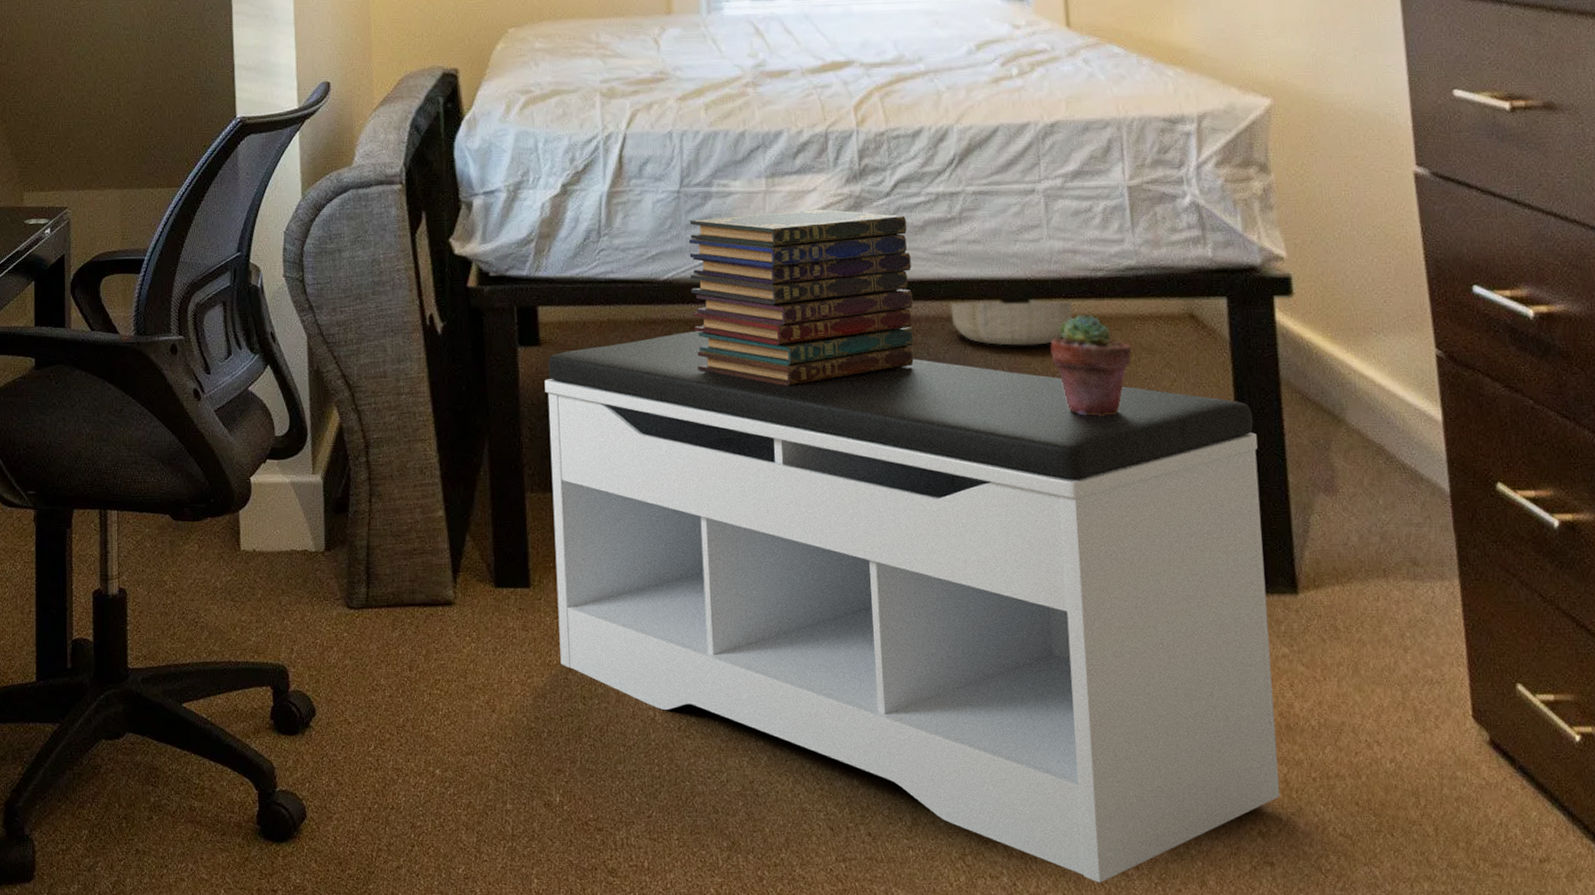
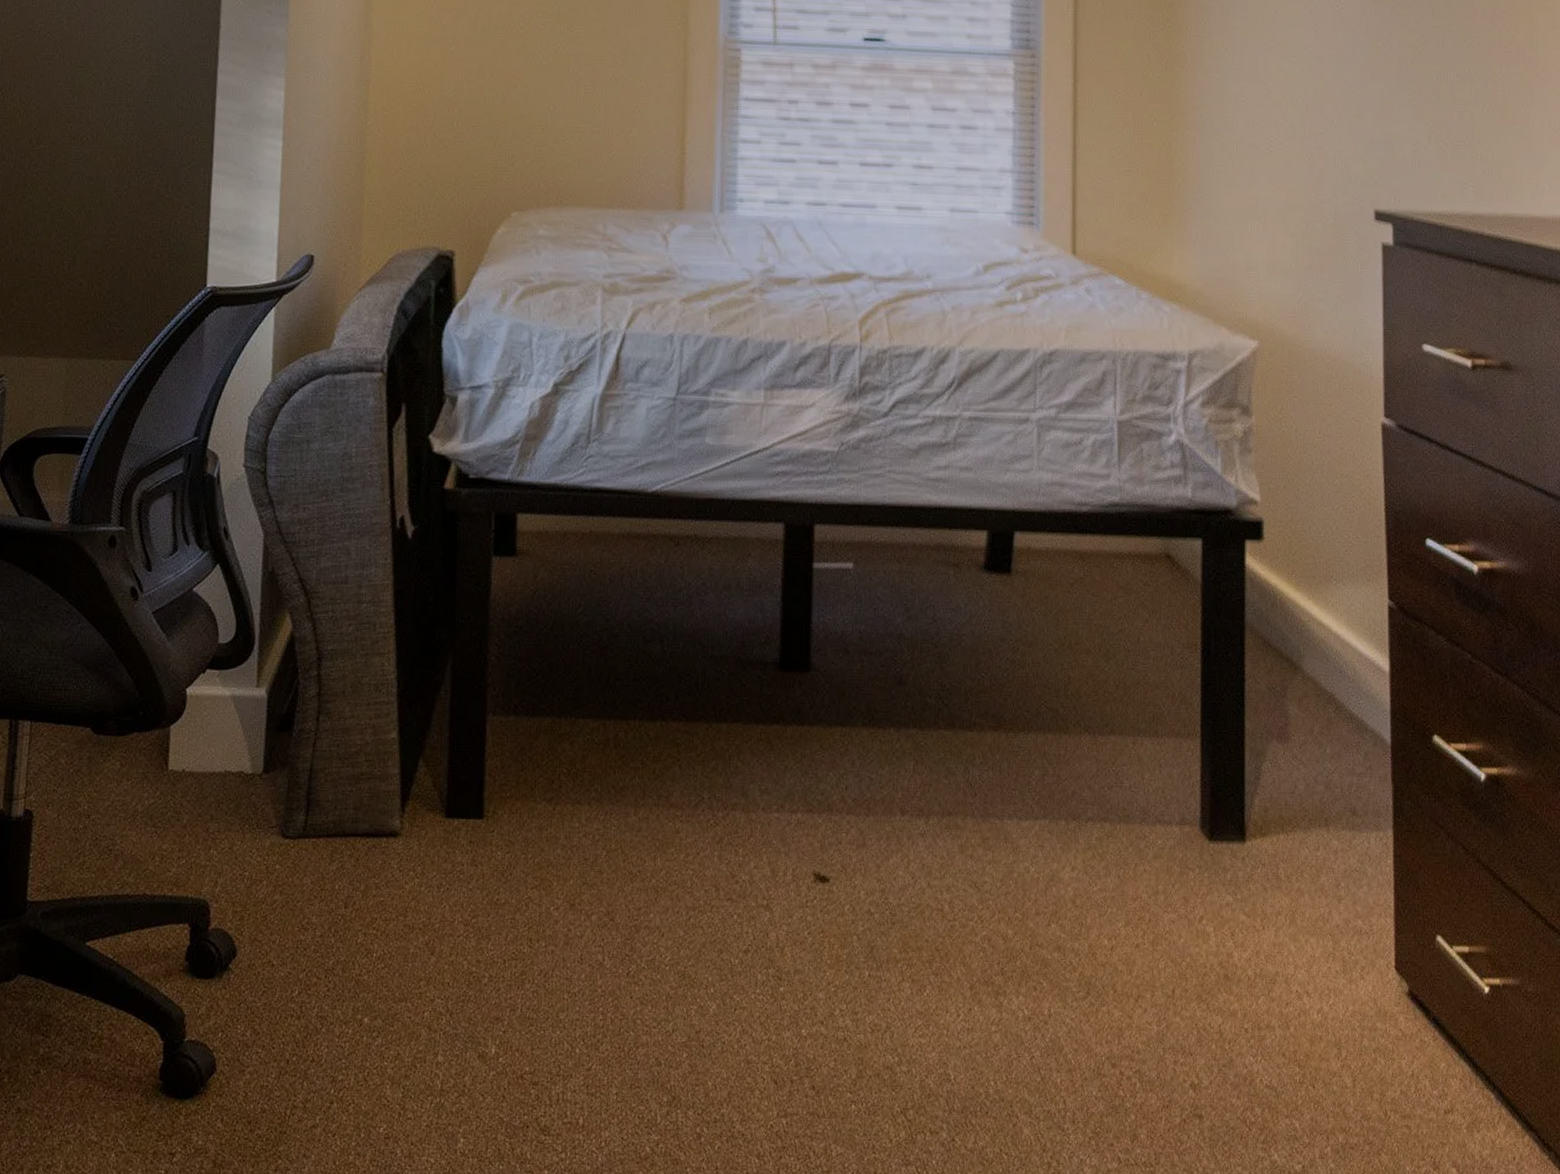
bench: present [544,330,1280,883] -> none [509,547,1219,1137]
book stack: present [688,209,914,387] -> none [679,425,903,612]
basket: present [950,300,1073,346] -> none [938,529,1055,579]
potted succulent: present [1050,314,1131,416] -> none [1031,549,1108,654]

